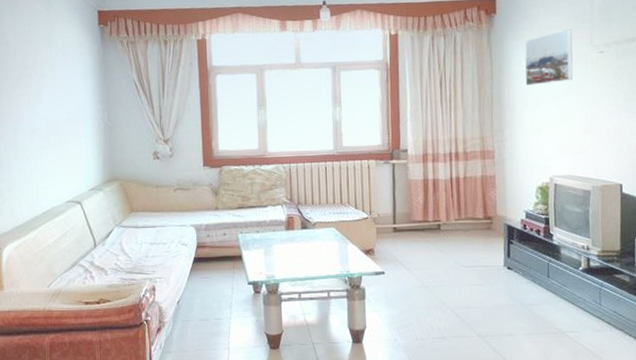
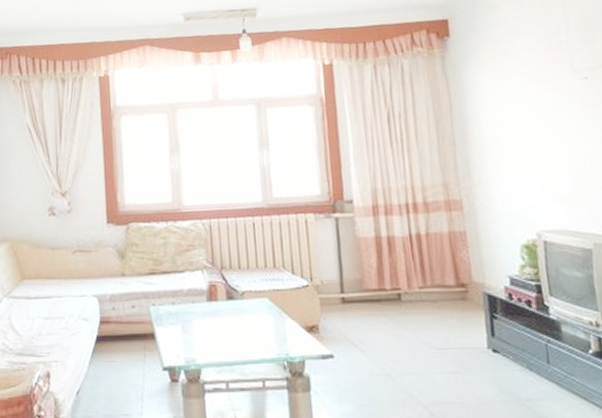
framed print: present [524,29,573,86] -> none [488,51,554,120]

